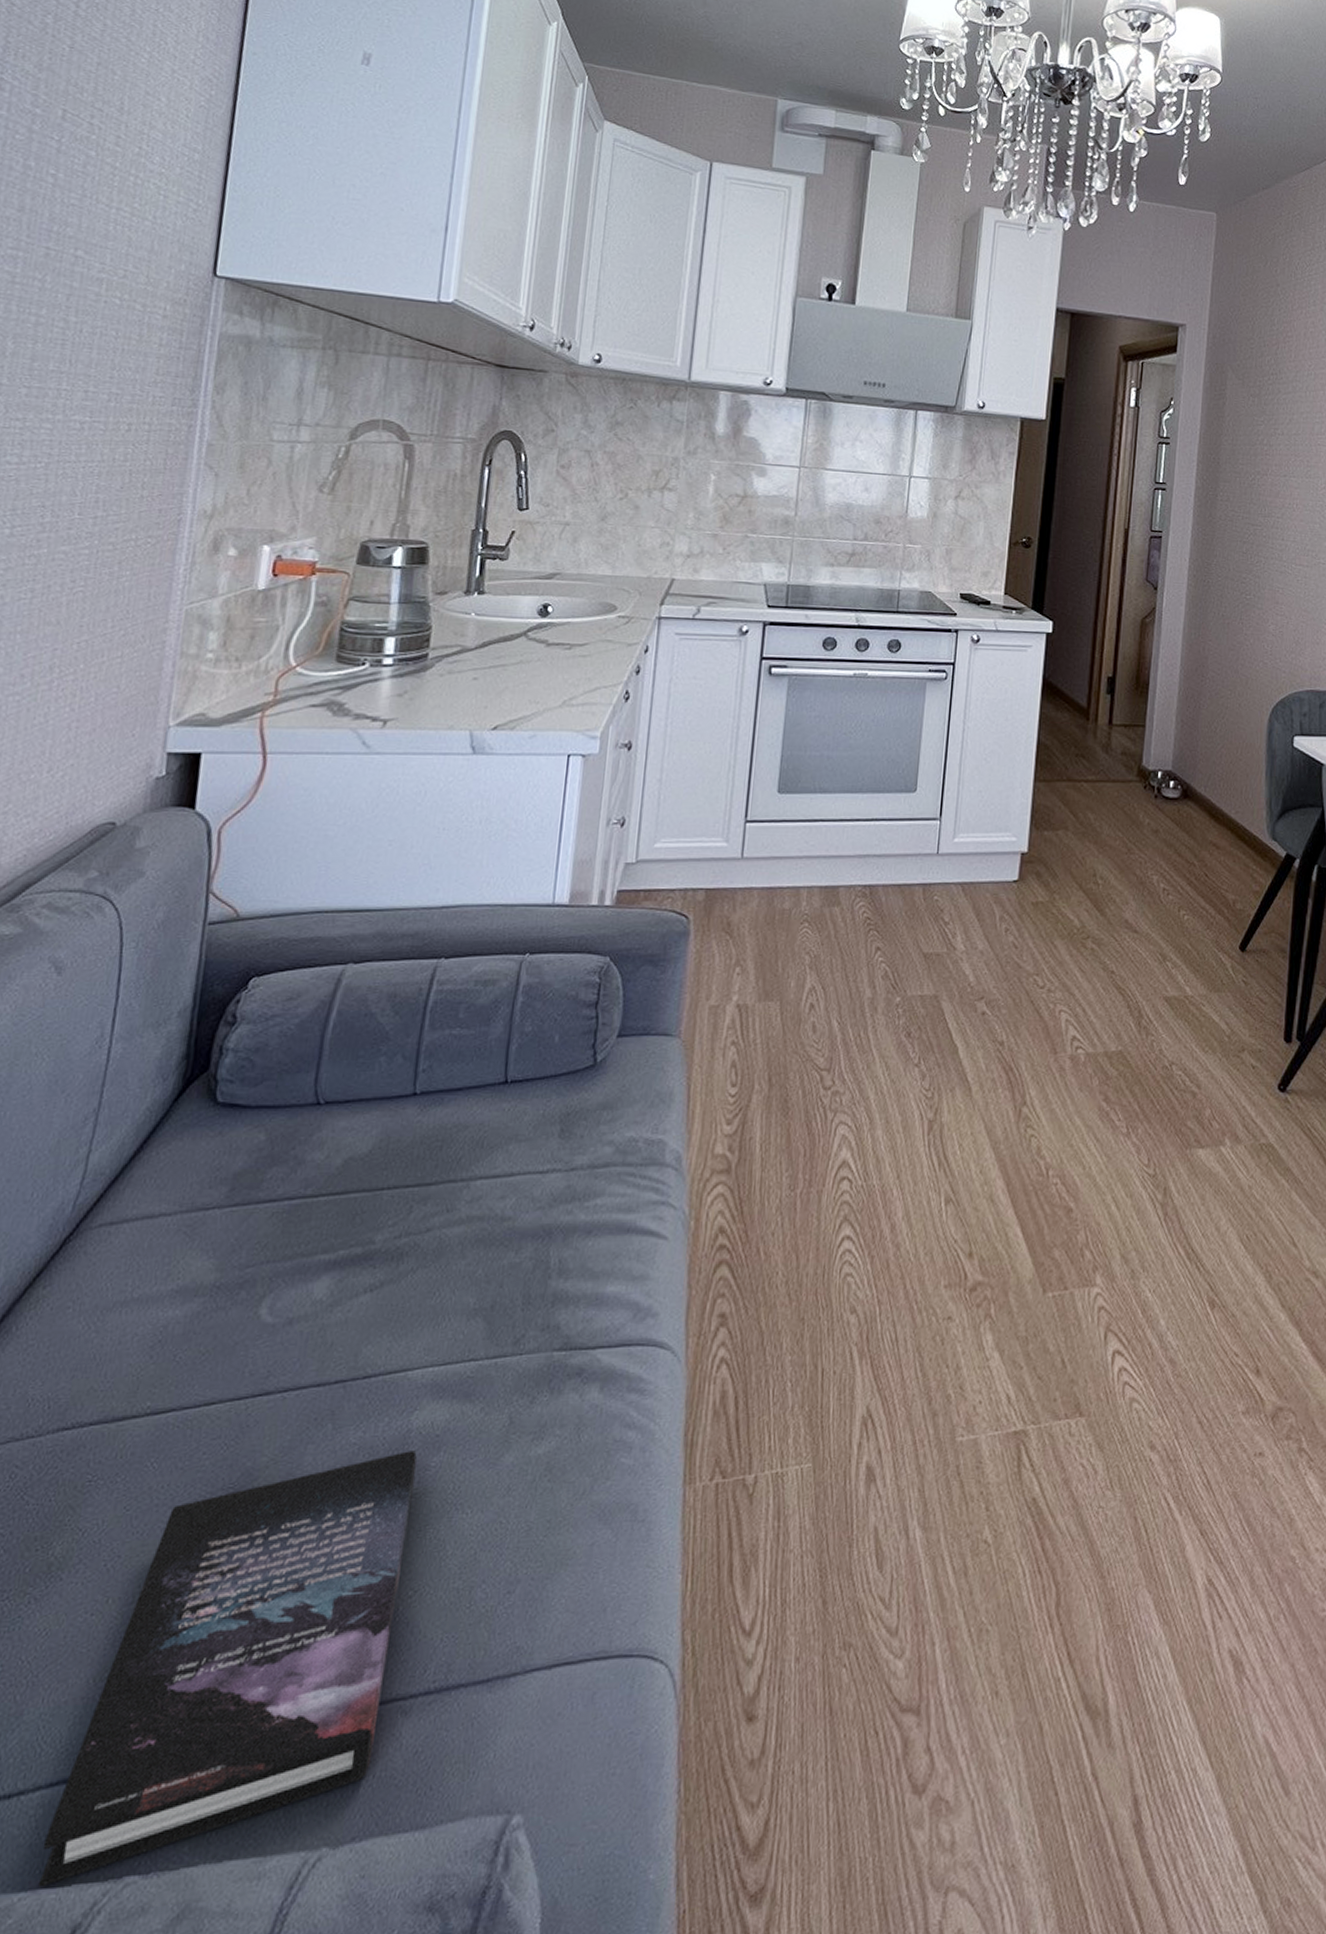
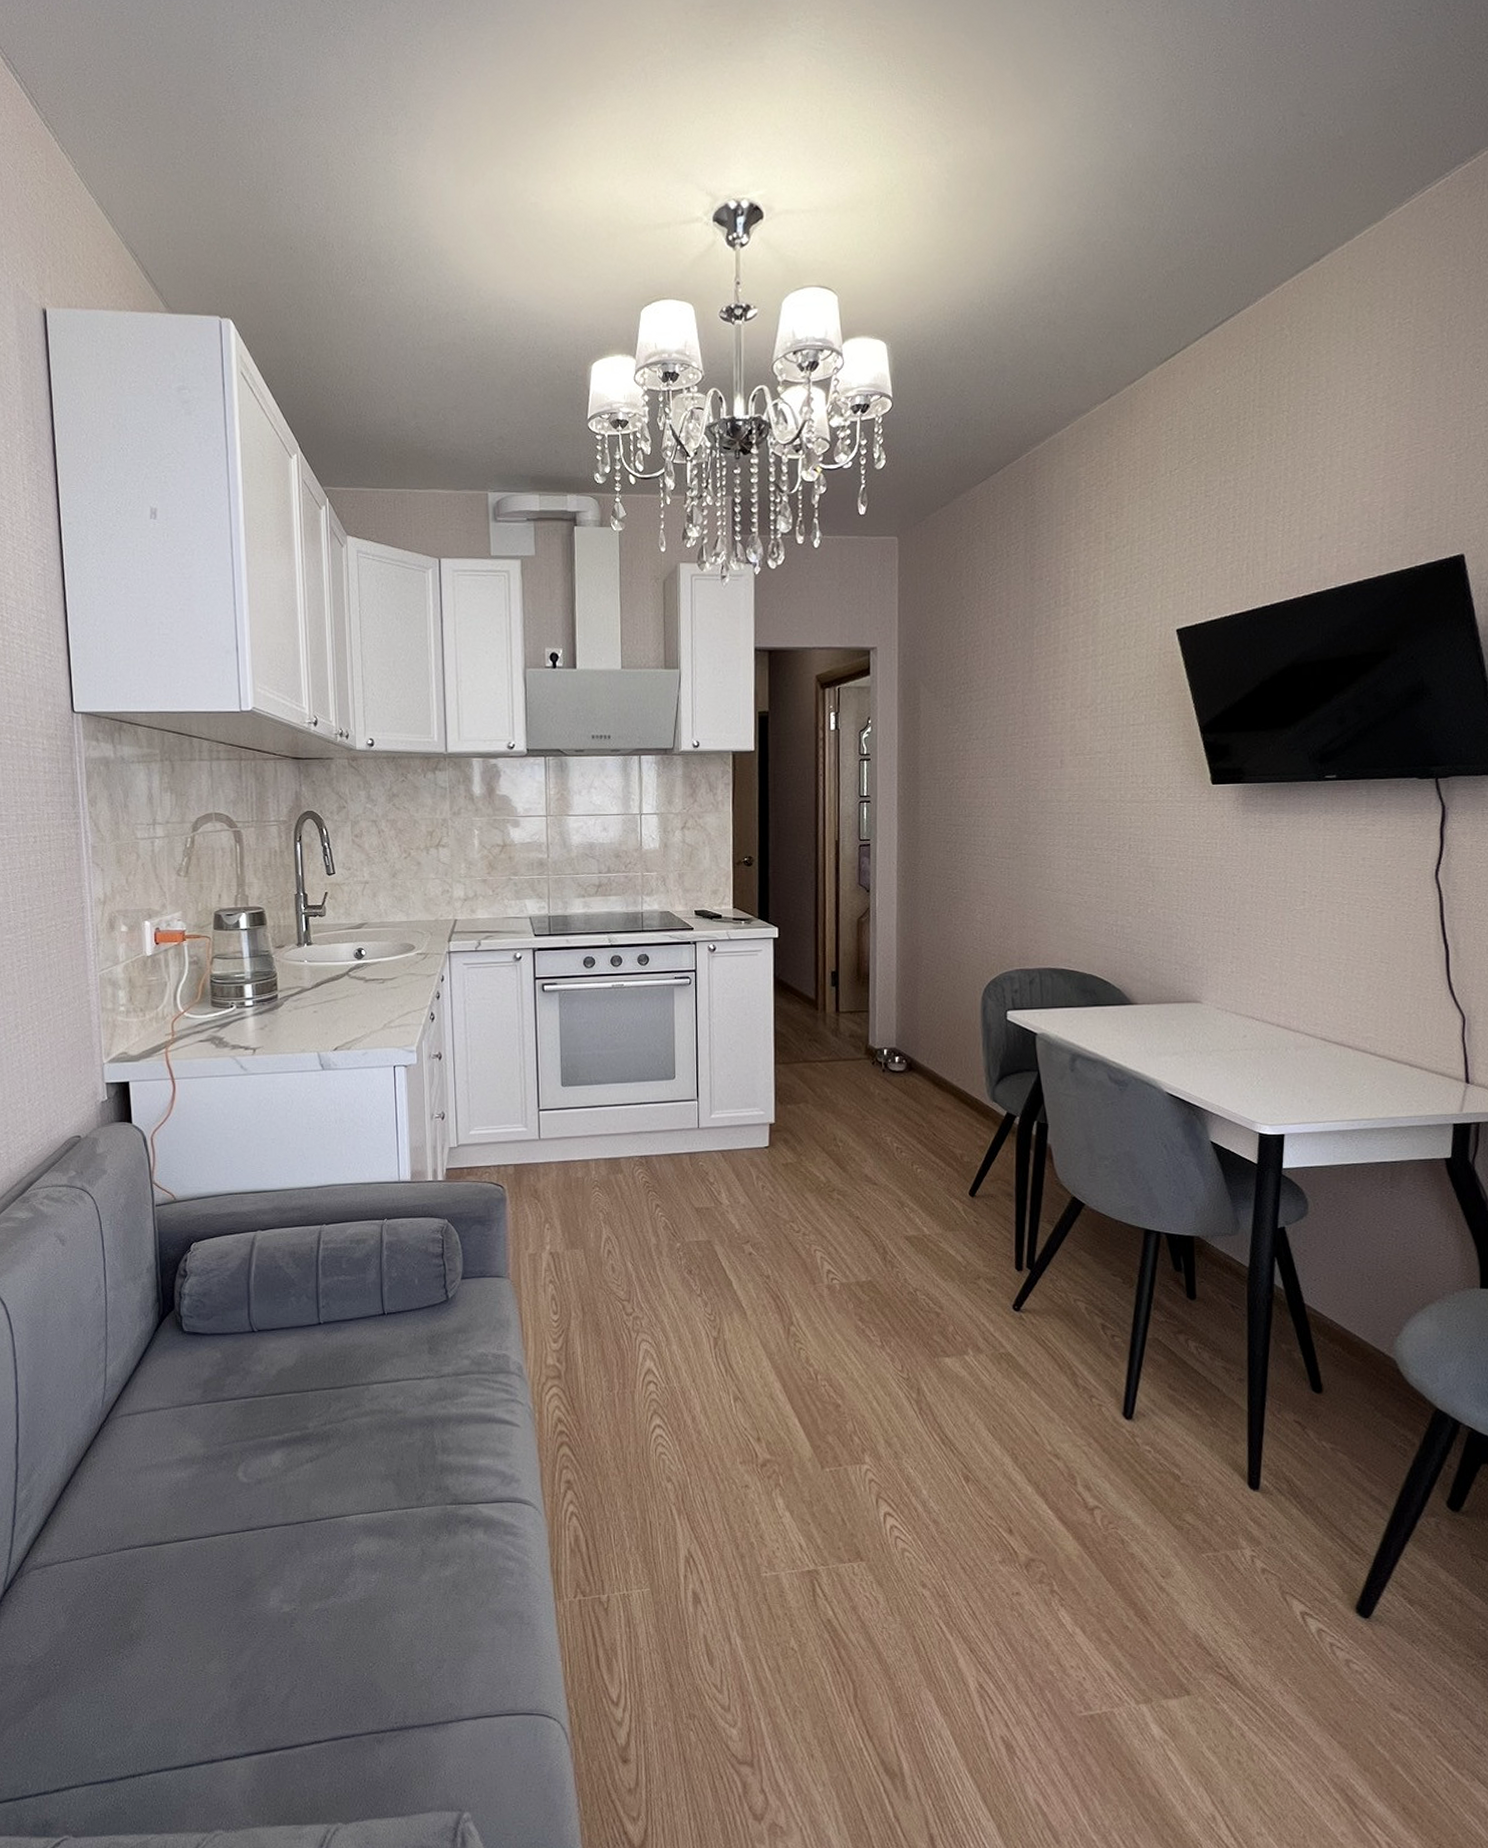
book: present [37,1450,417,1887] -> none [160,1570,362,1832]

